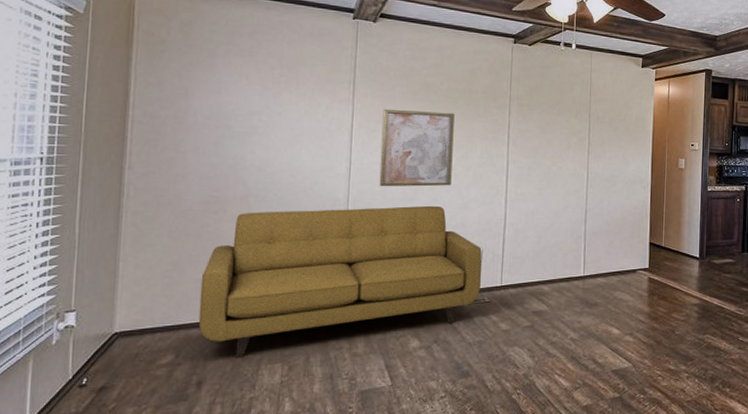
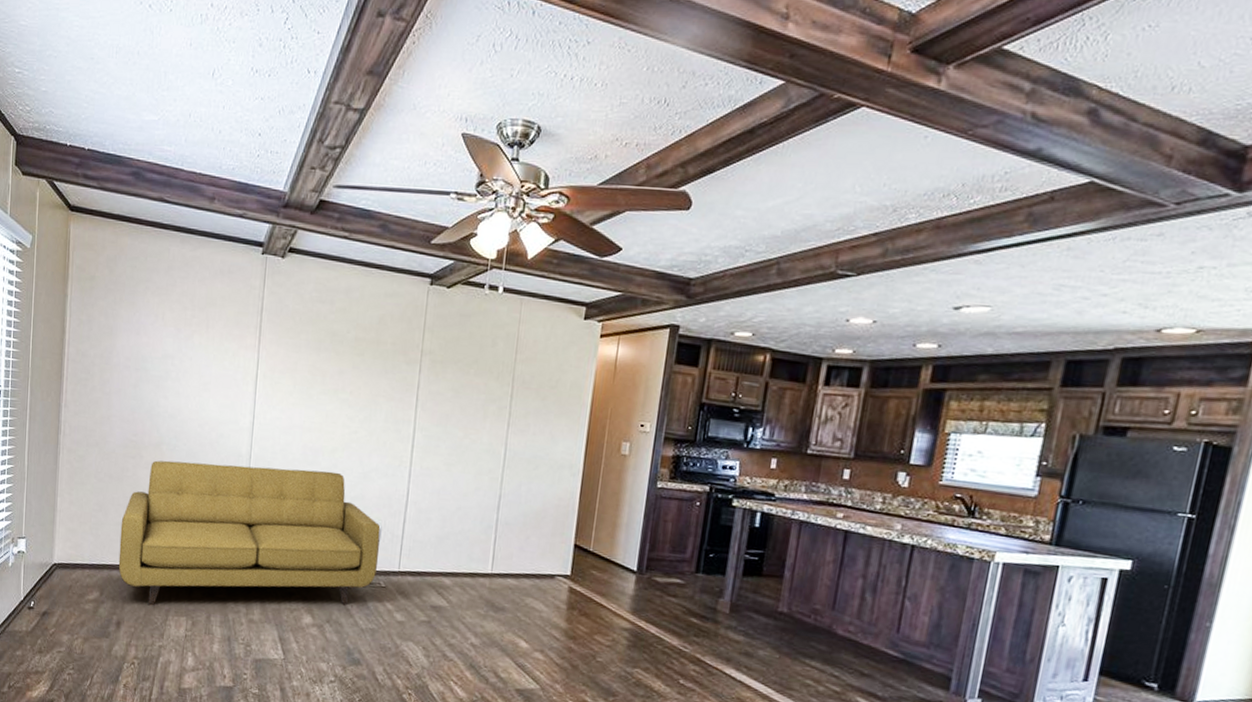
wall art: present [379,108,455,187] -> none [280,358,360,451]

